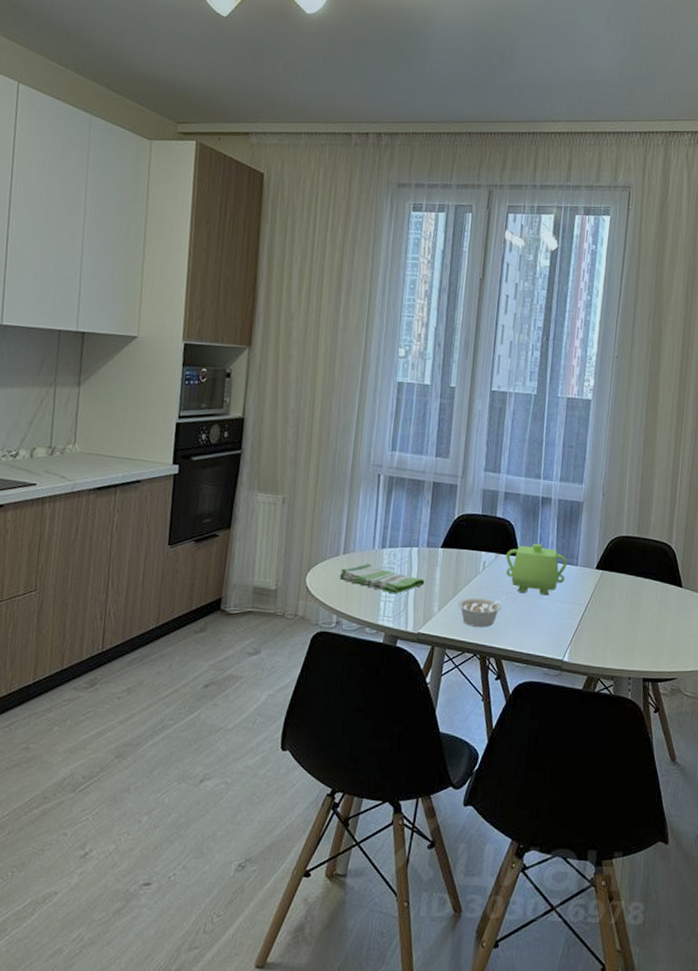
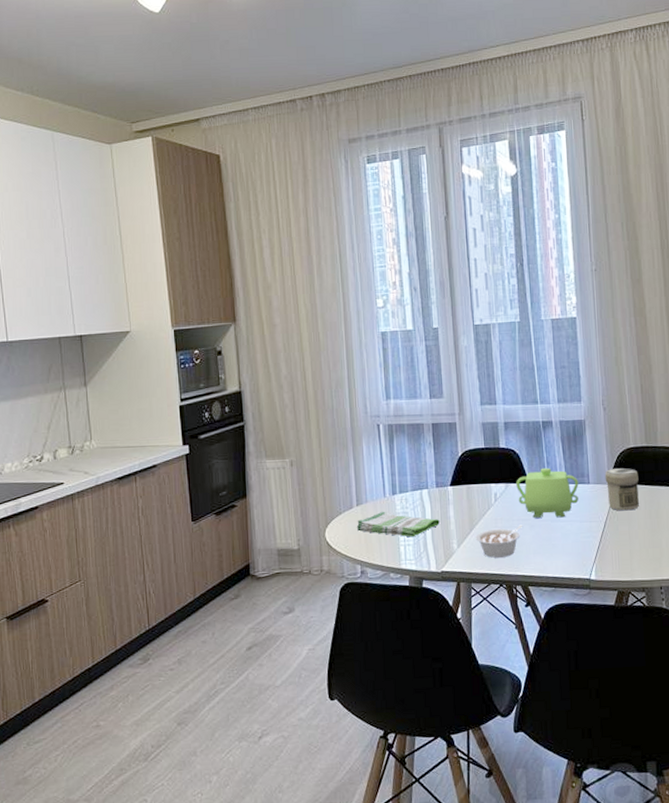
jar: none [593,554,626,598] -> present [605,467,639,511]

